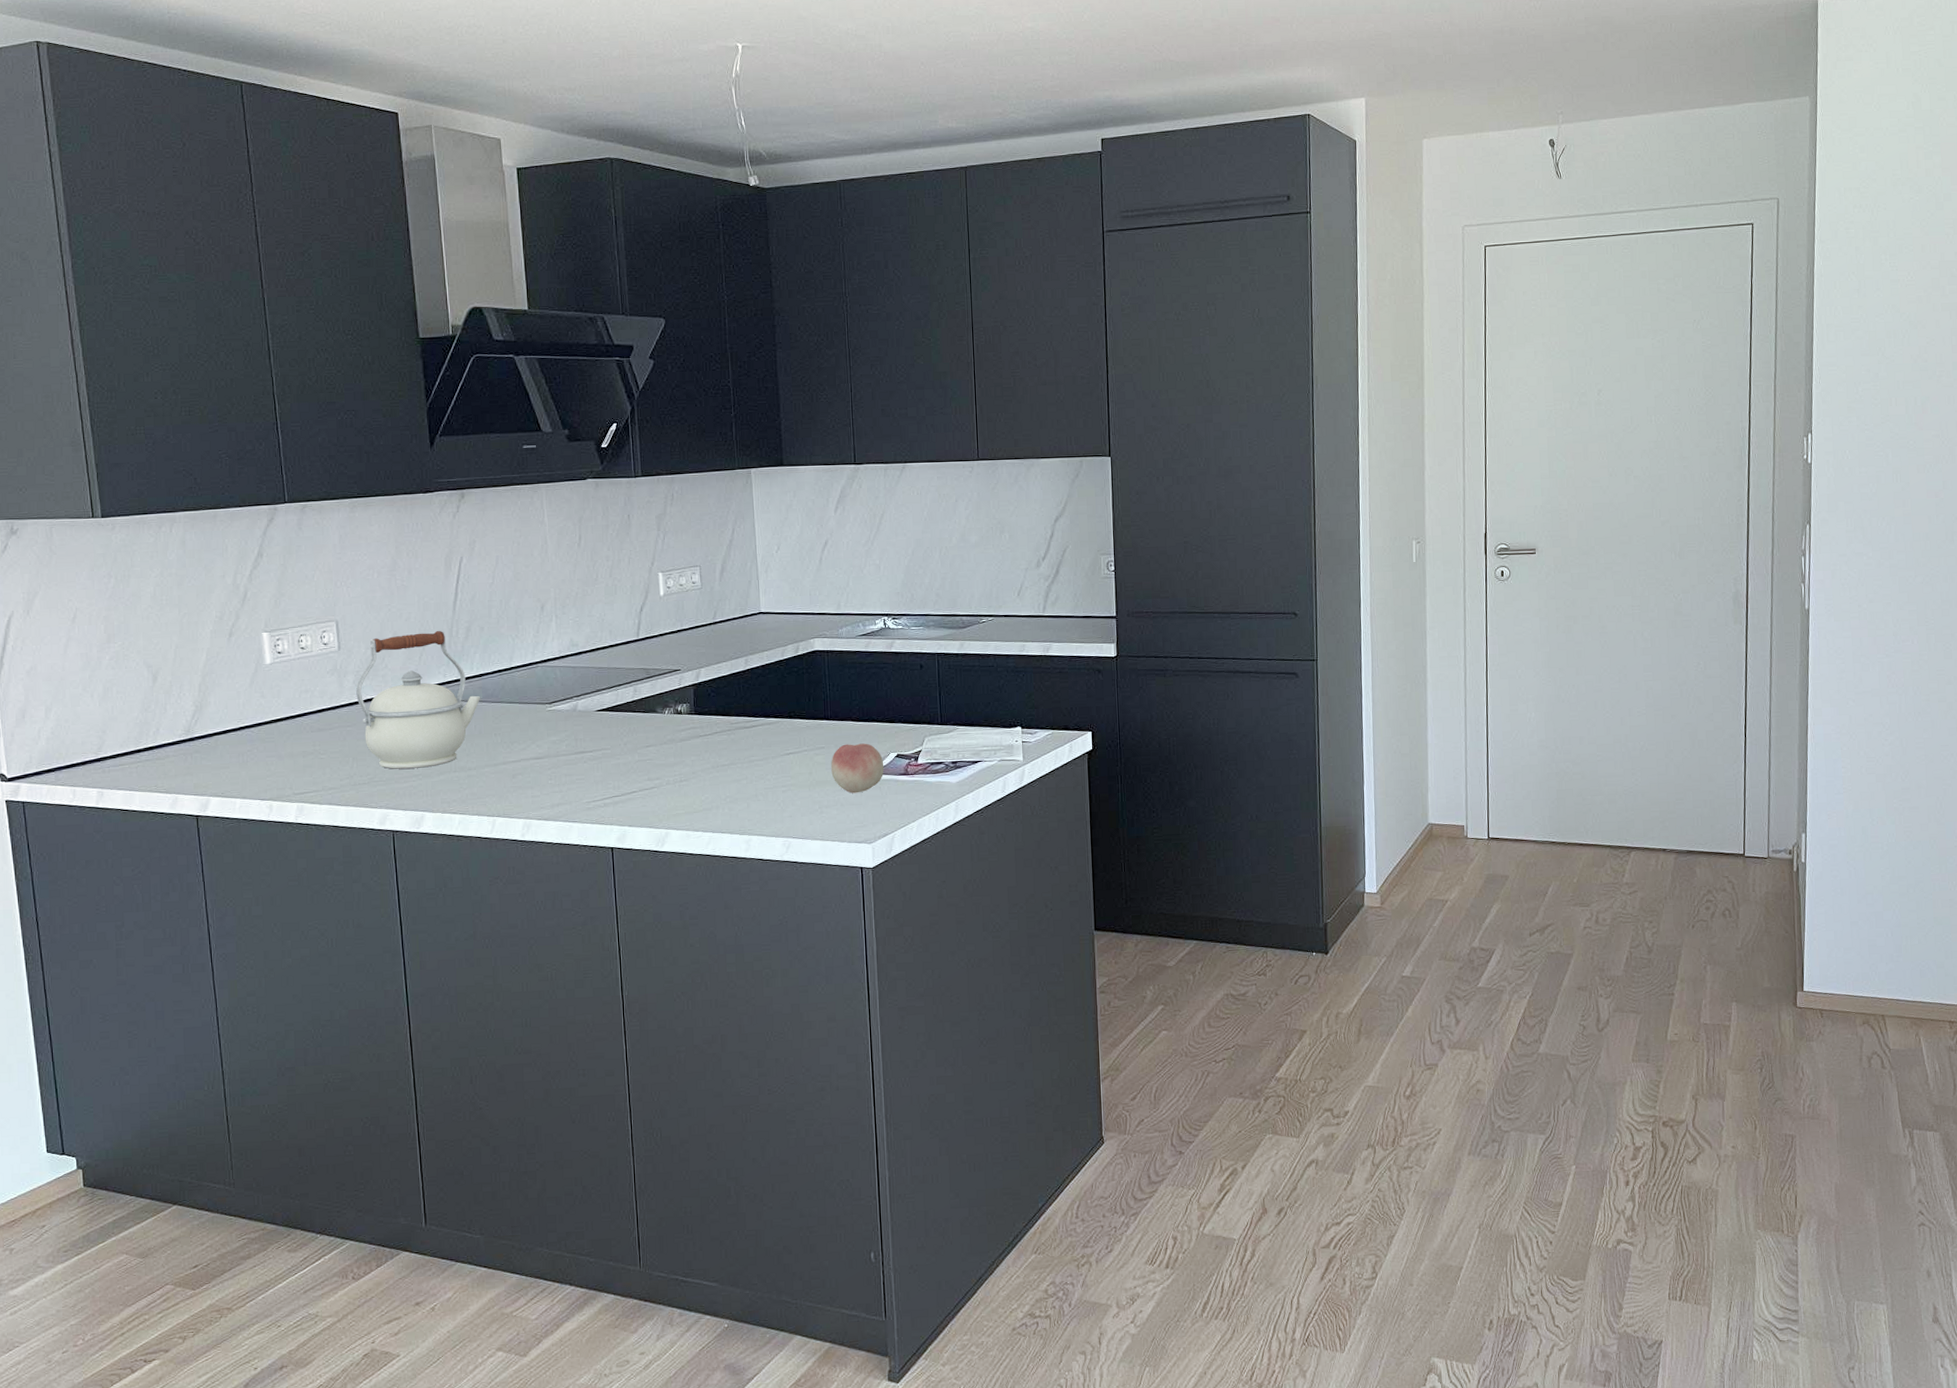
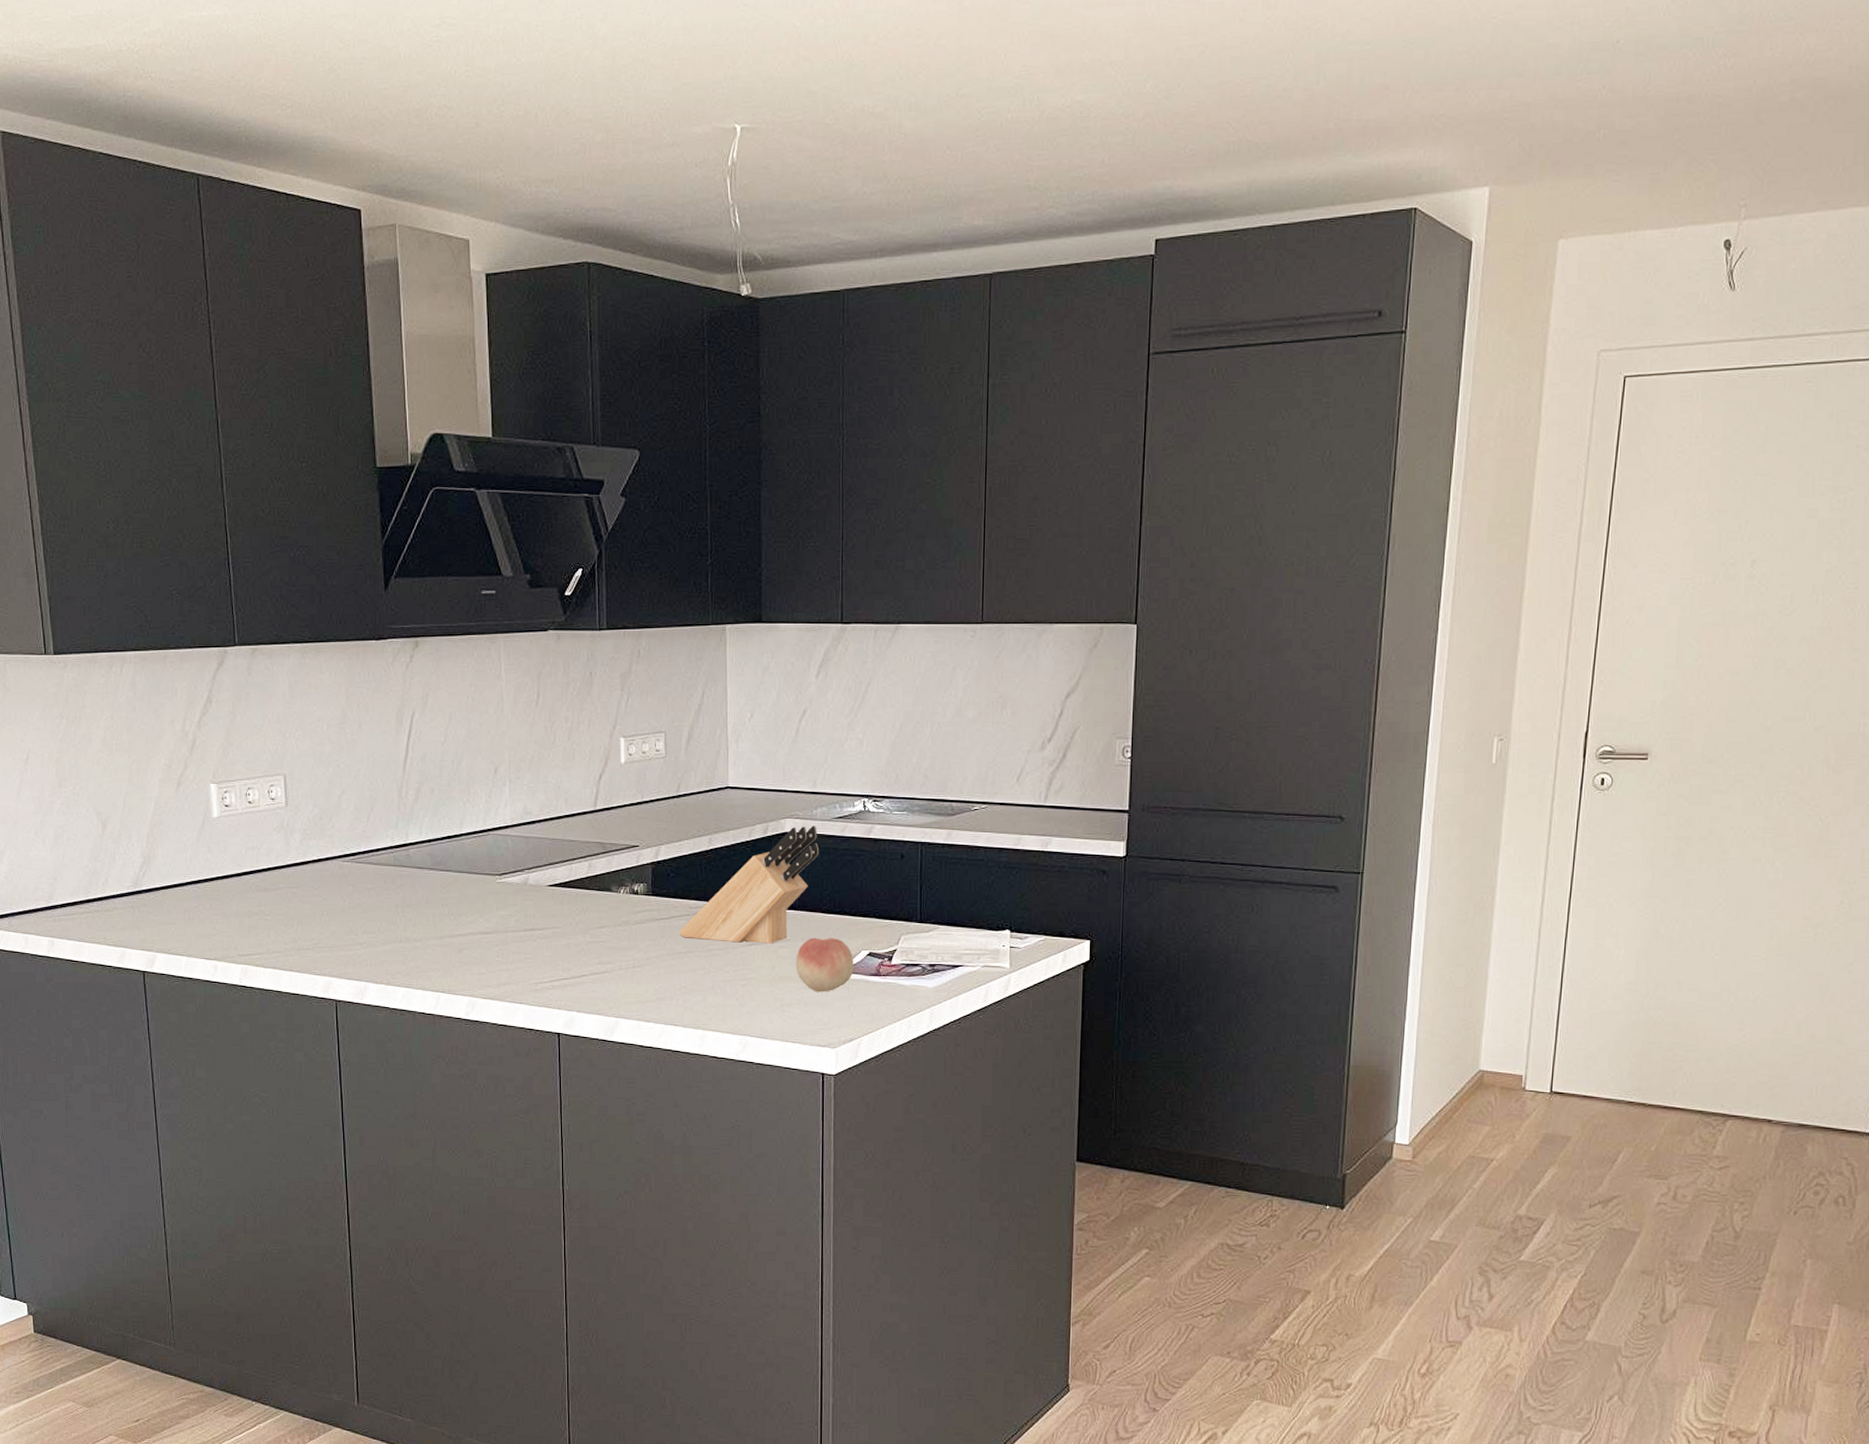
kettle: present [356,631,480,769] -> none [302,791,428,936]
knife block: none [721,643,847,753] -> present [679,825,820,944]

